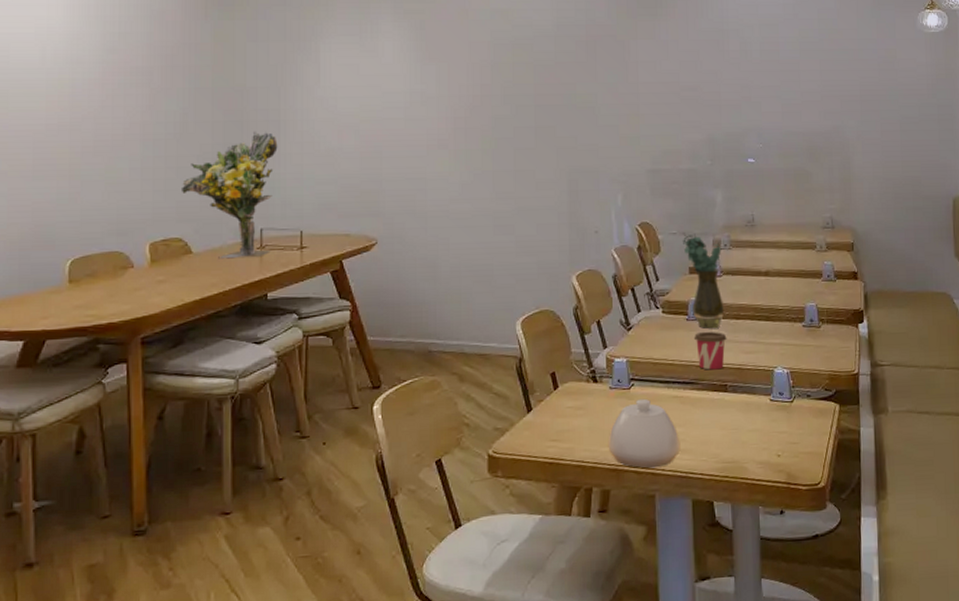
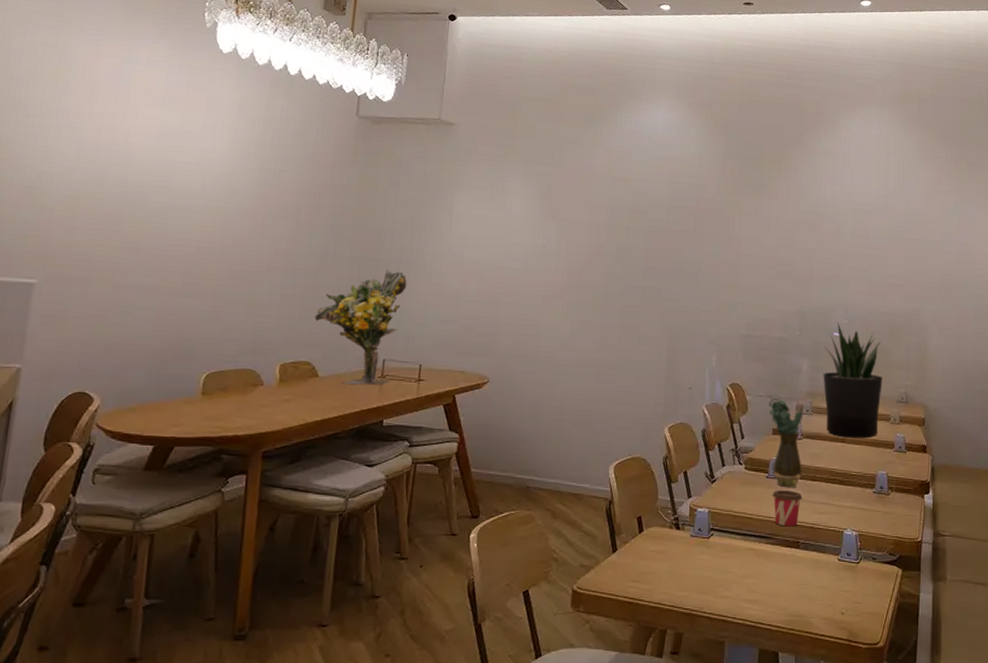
sugar bowl: present [608,398,681,468] -> none [684,548,752,615]
planter: none [739,147,805,271] -> present [823,322,883,439]

